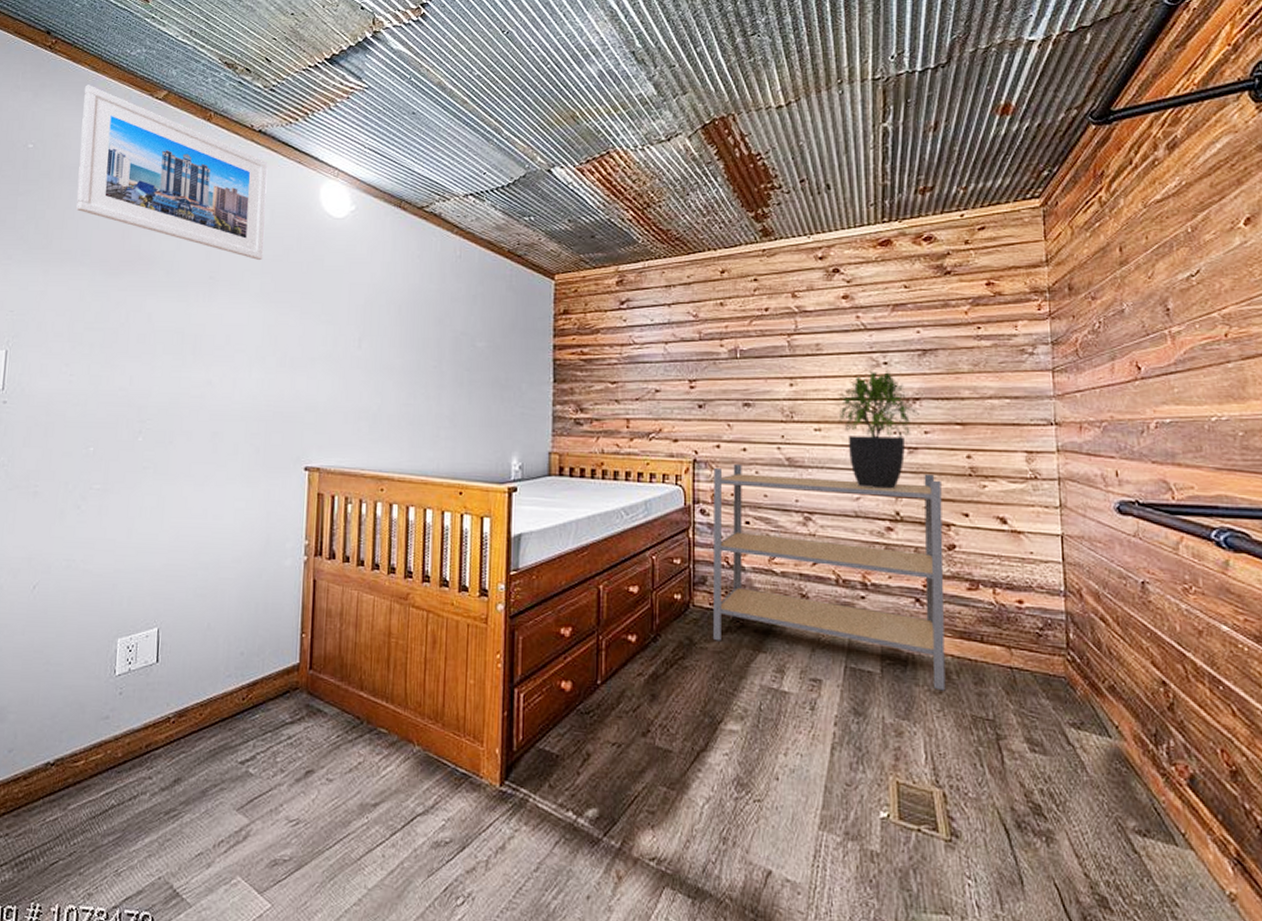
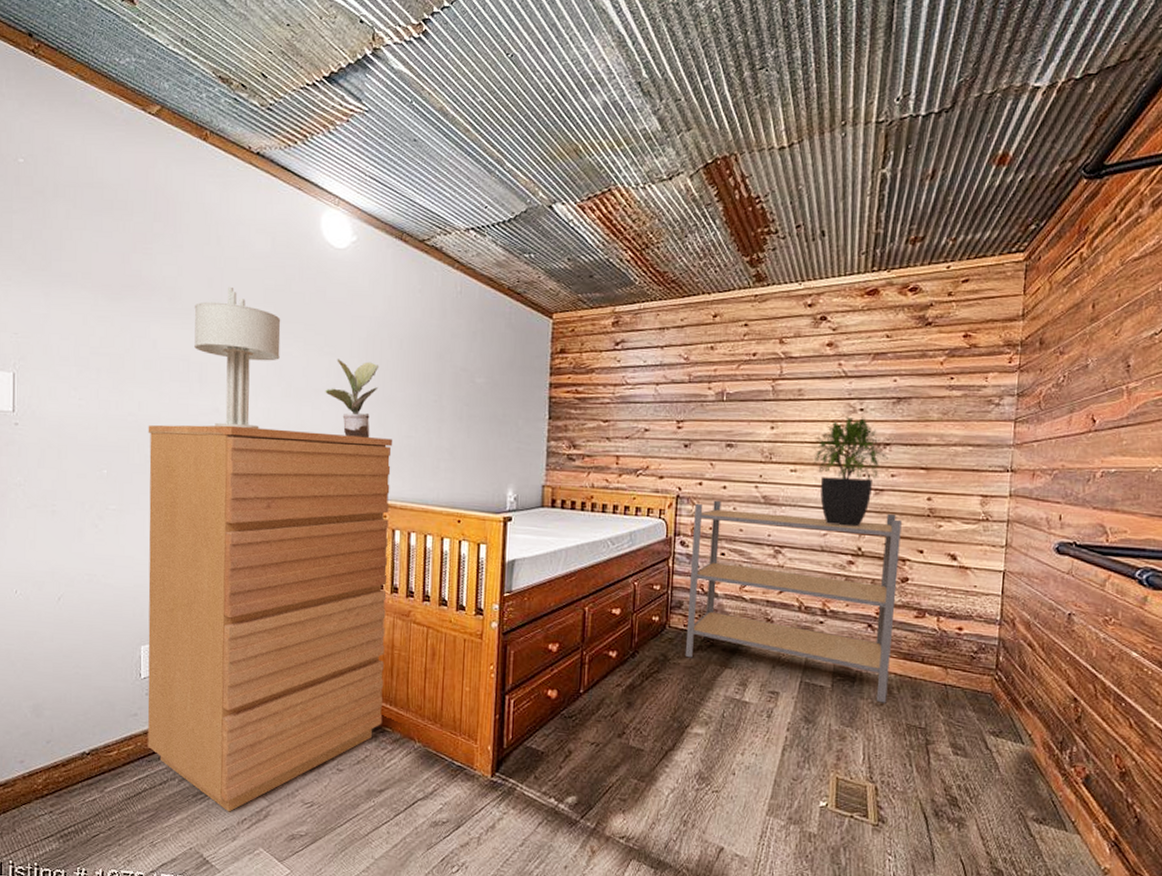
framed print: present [76,85,268,260] -> none [73,95,268,289]
dresser: none [118,397,391,833] -> present [147,424,393,812]
table lamp: none [189,258,278,401] -> present [194,286,281,429]
potted plant: none [321,327,377,407] -> present [325,359,380,438]

